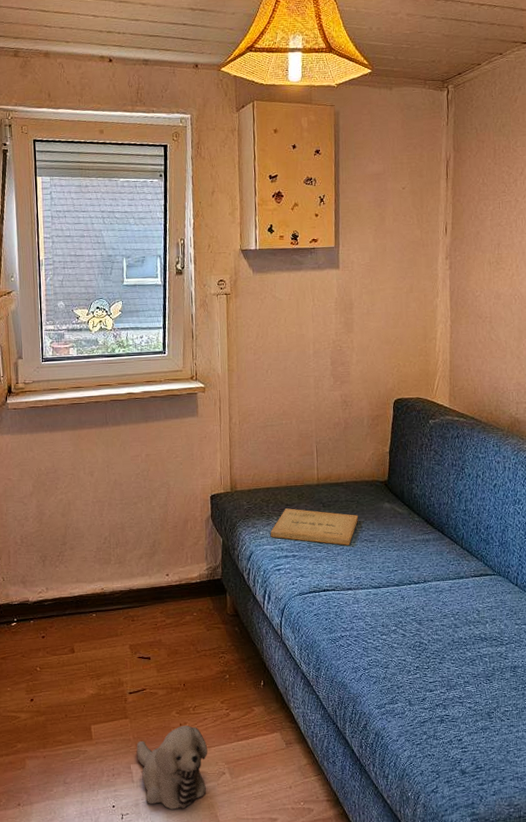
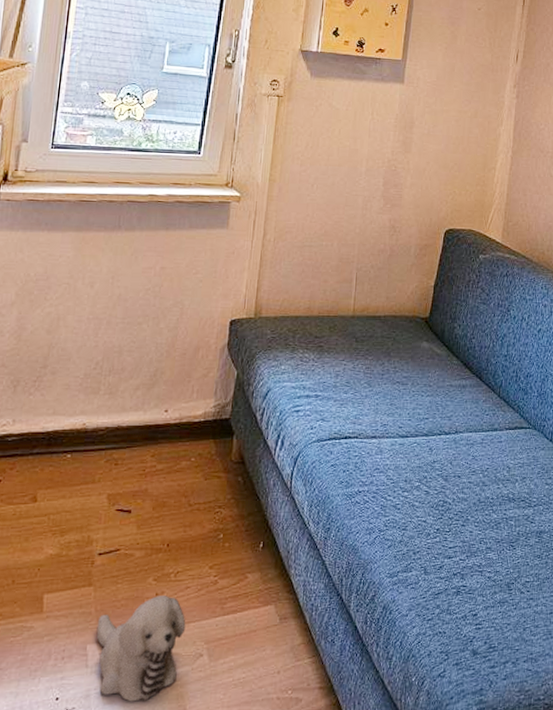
book: present [270,508,359,546] -> none [292,341,394,387]

